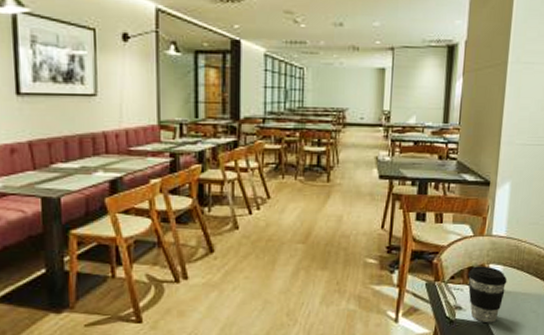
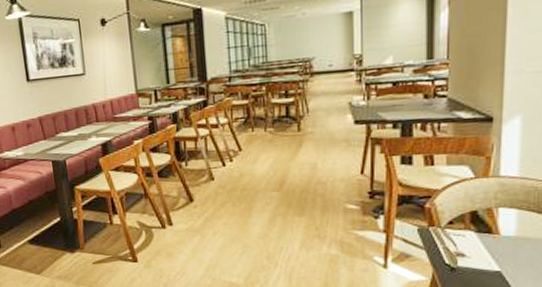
coffee cup: present [468,266,507,323] -> none [471,209,525,272]

